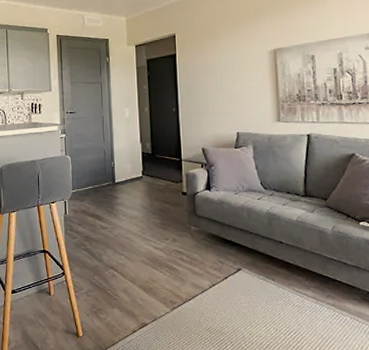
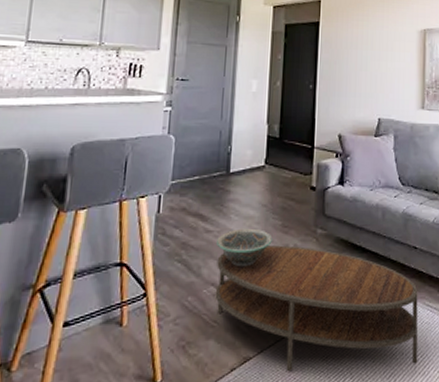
decorative bowl: none [111,226,155,256] -> present [217,228,272,267]
coffee table: none [113,239,292,339] -> present [215,245,418,372]

